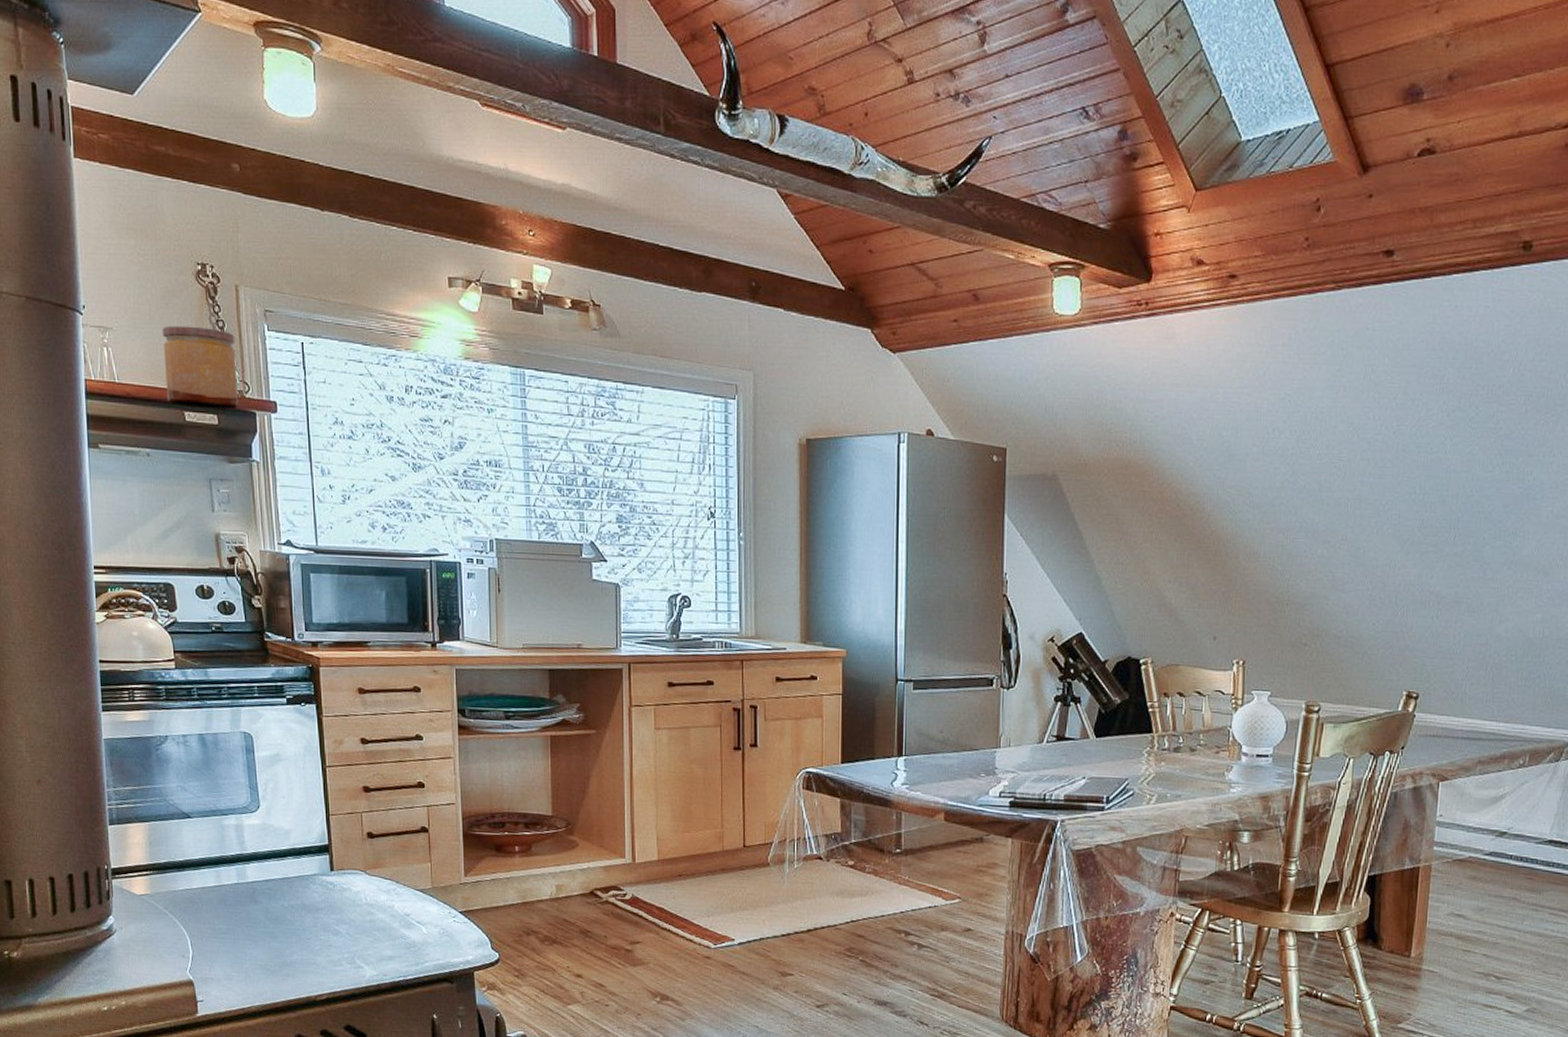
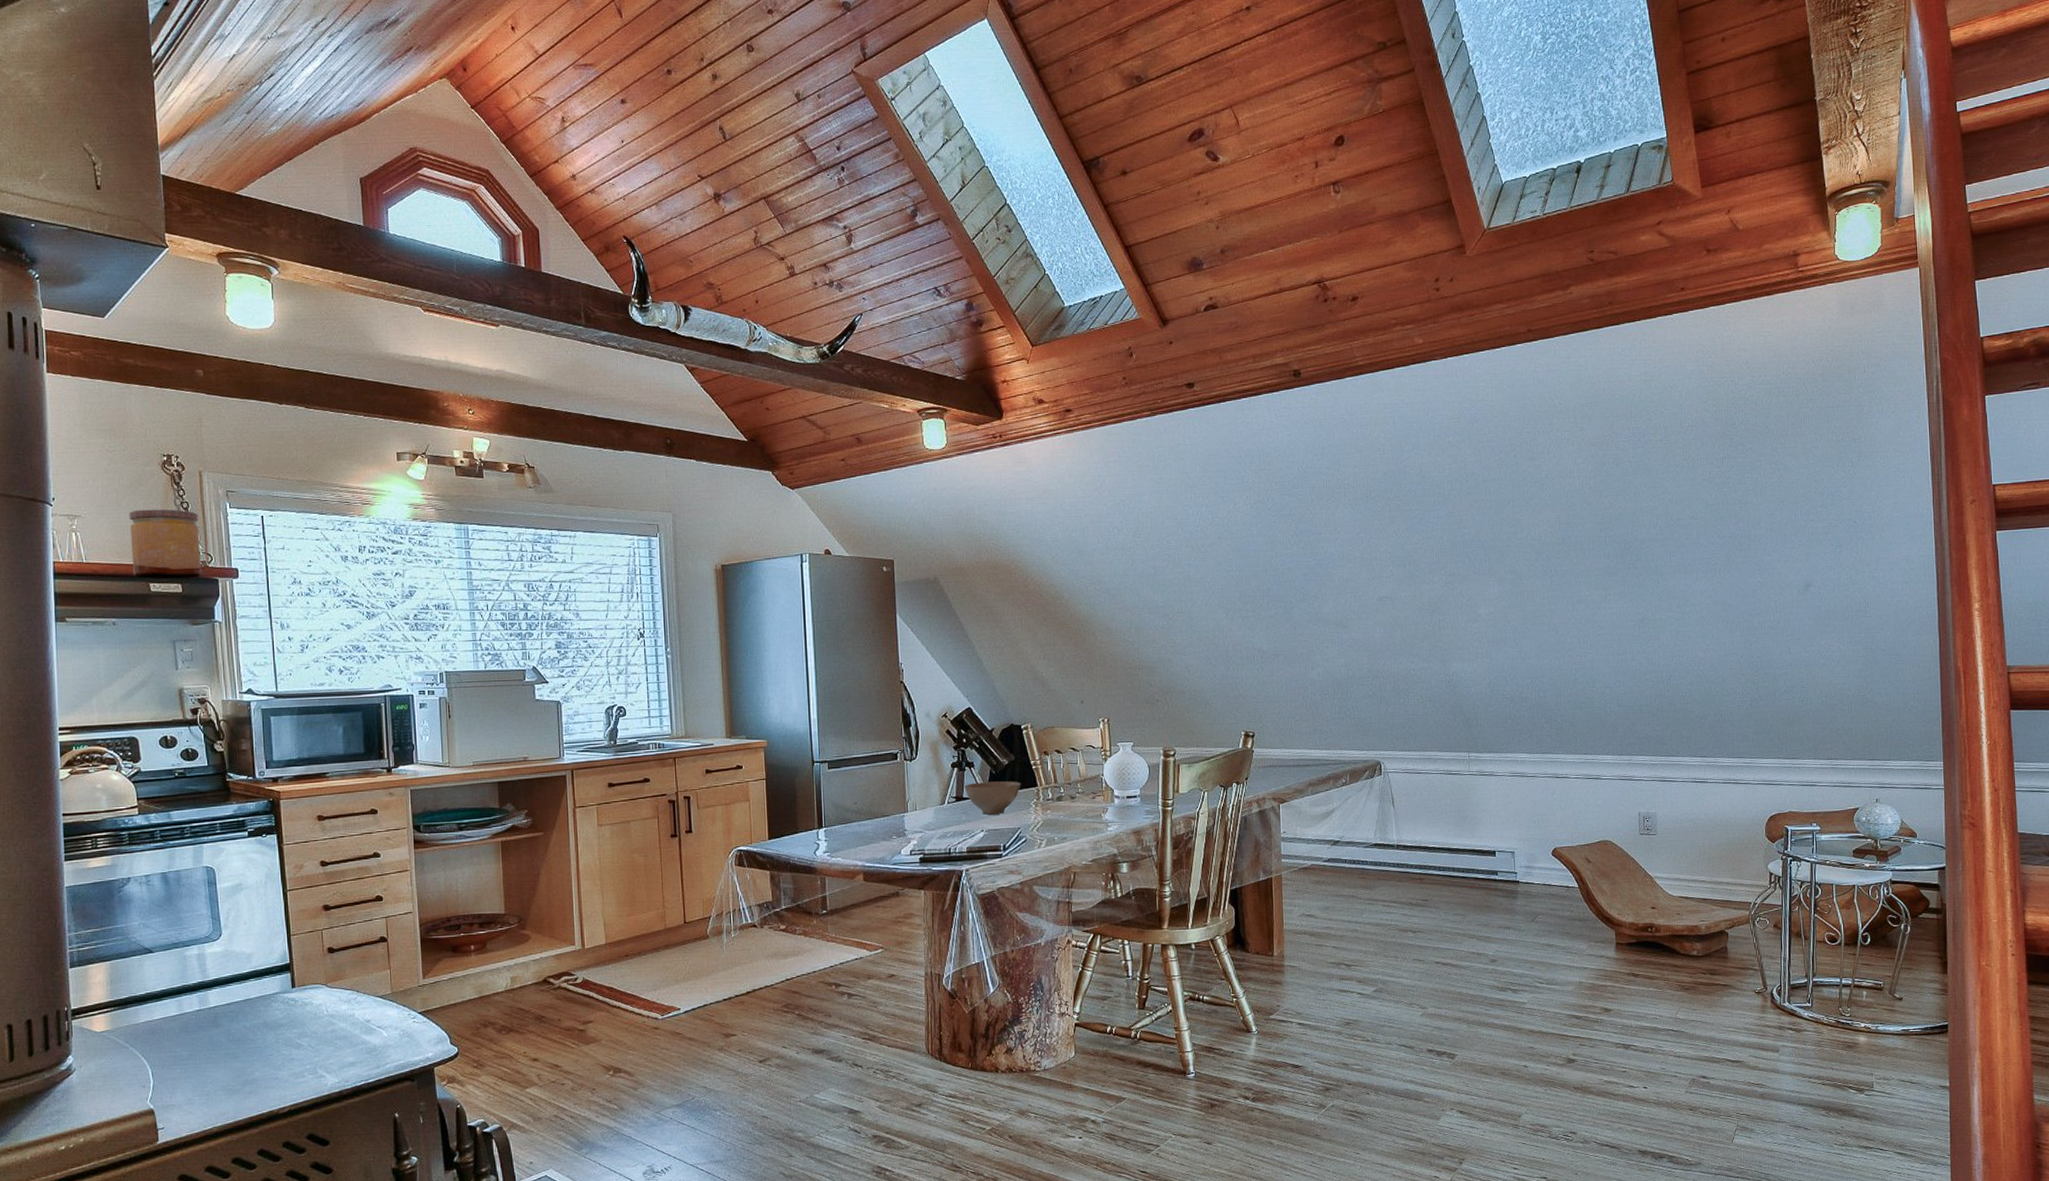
bowl: none [1067,721,1134,761] -> present [964,781,1021,815]

